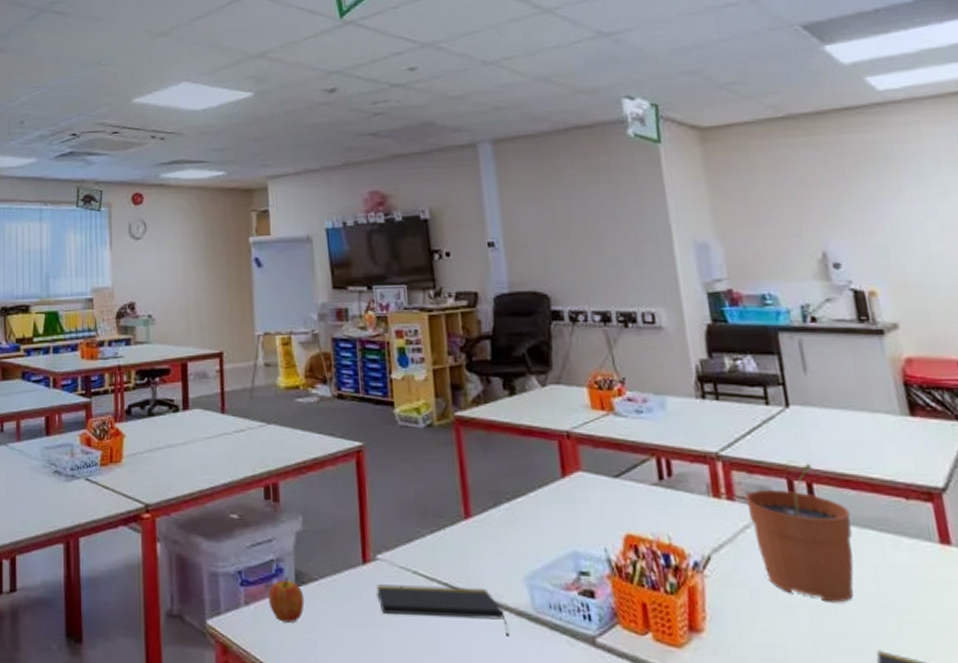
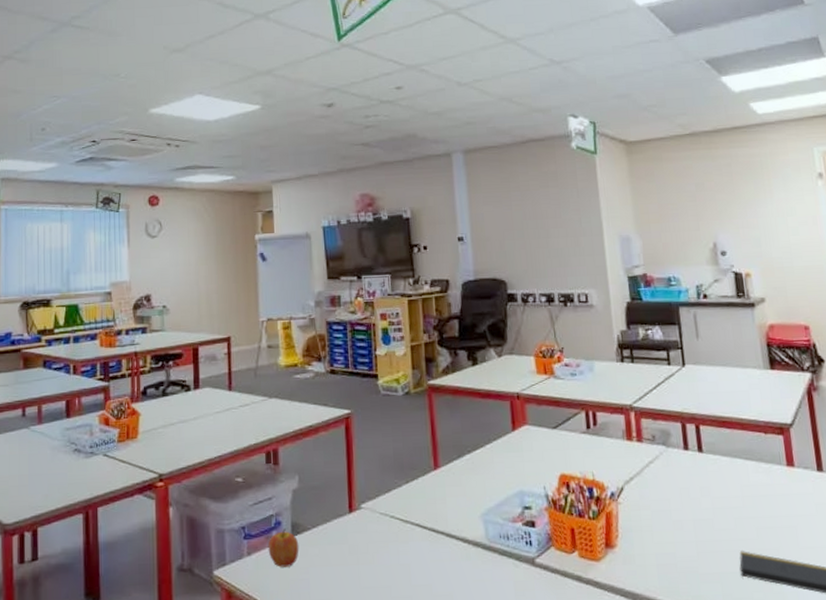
notepad: present [376,584,509,637] -> none [360,525,468,564]
plant pot: present [744,463,854,603] -> none [650,409,727,517]

